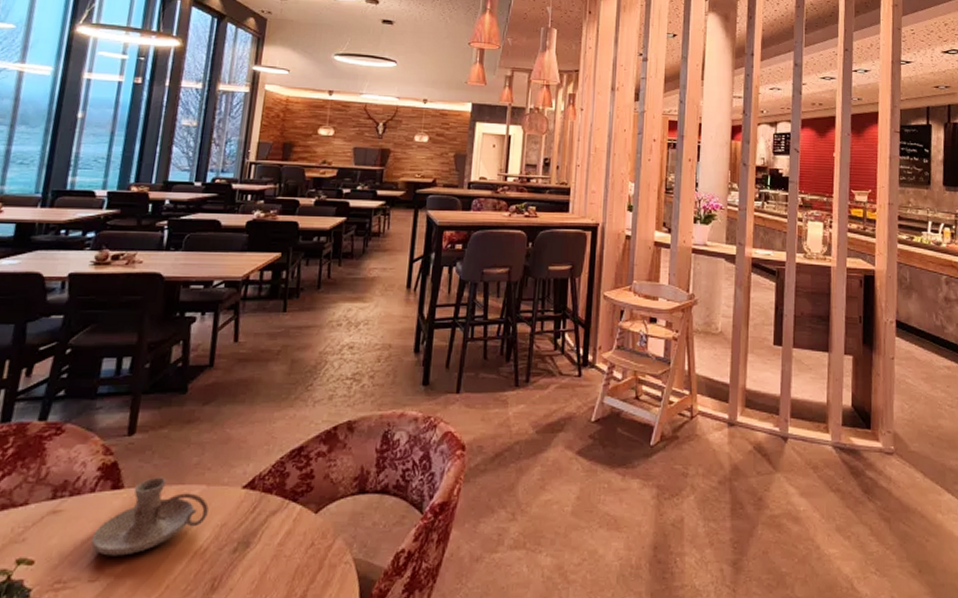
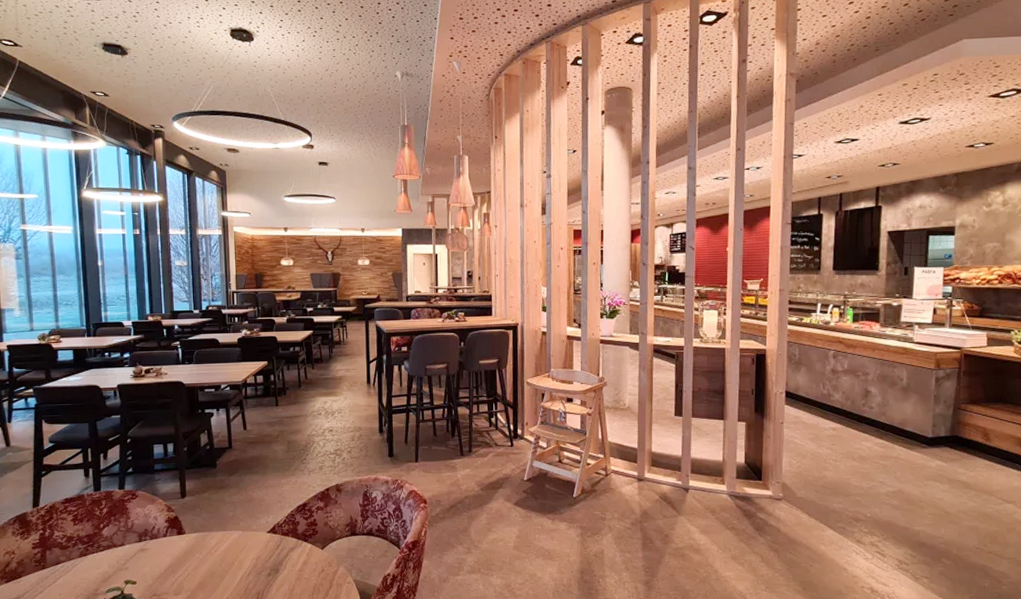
candle holder: present [91,477,209,556] -> none [170,526,246,579]

